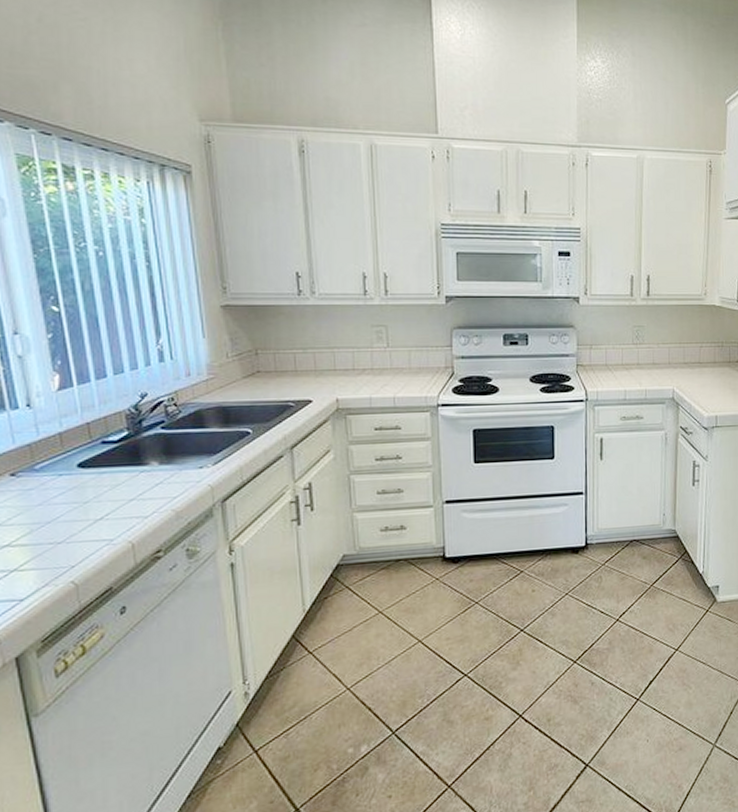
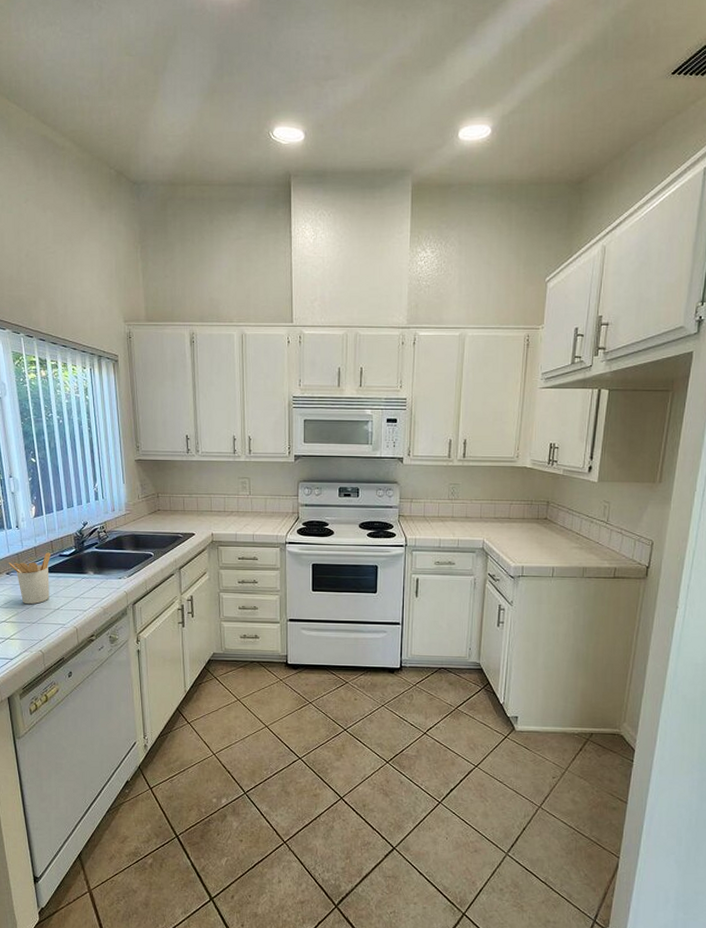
utensil holder: none [13,439,87,517] -> present [8,552,50,605]

